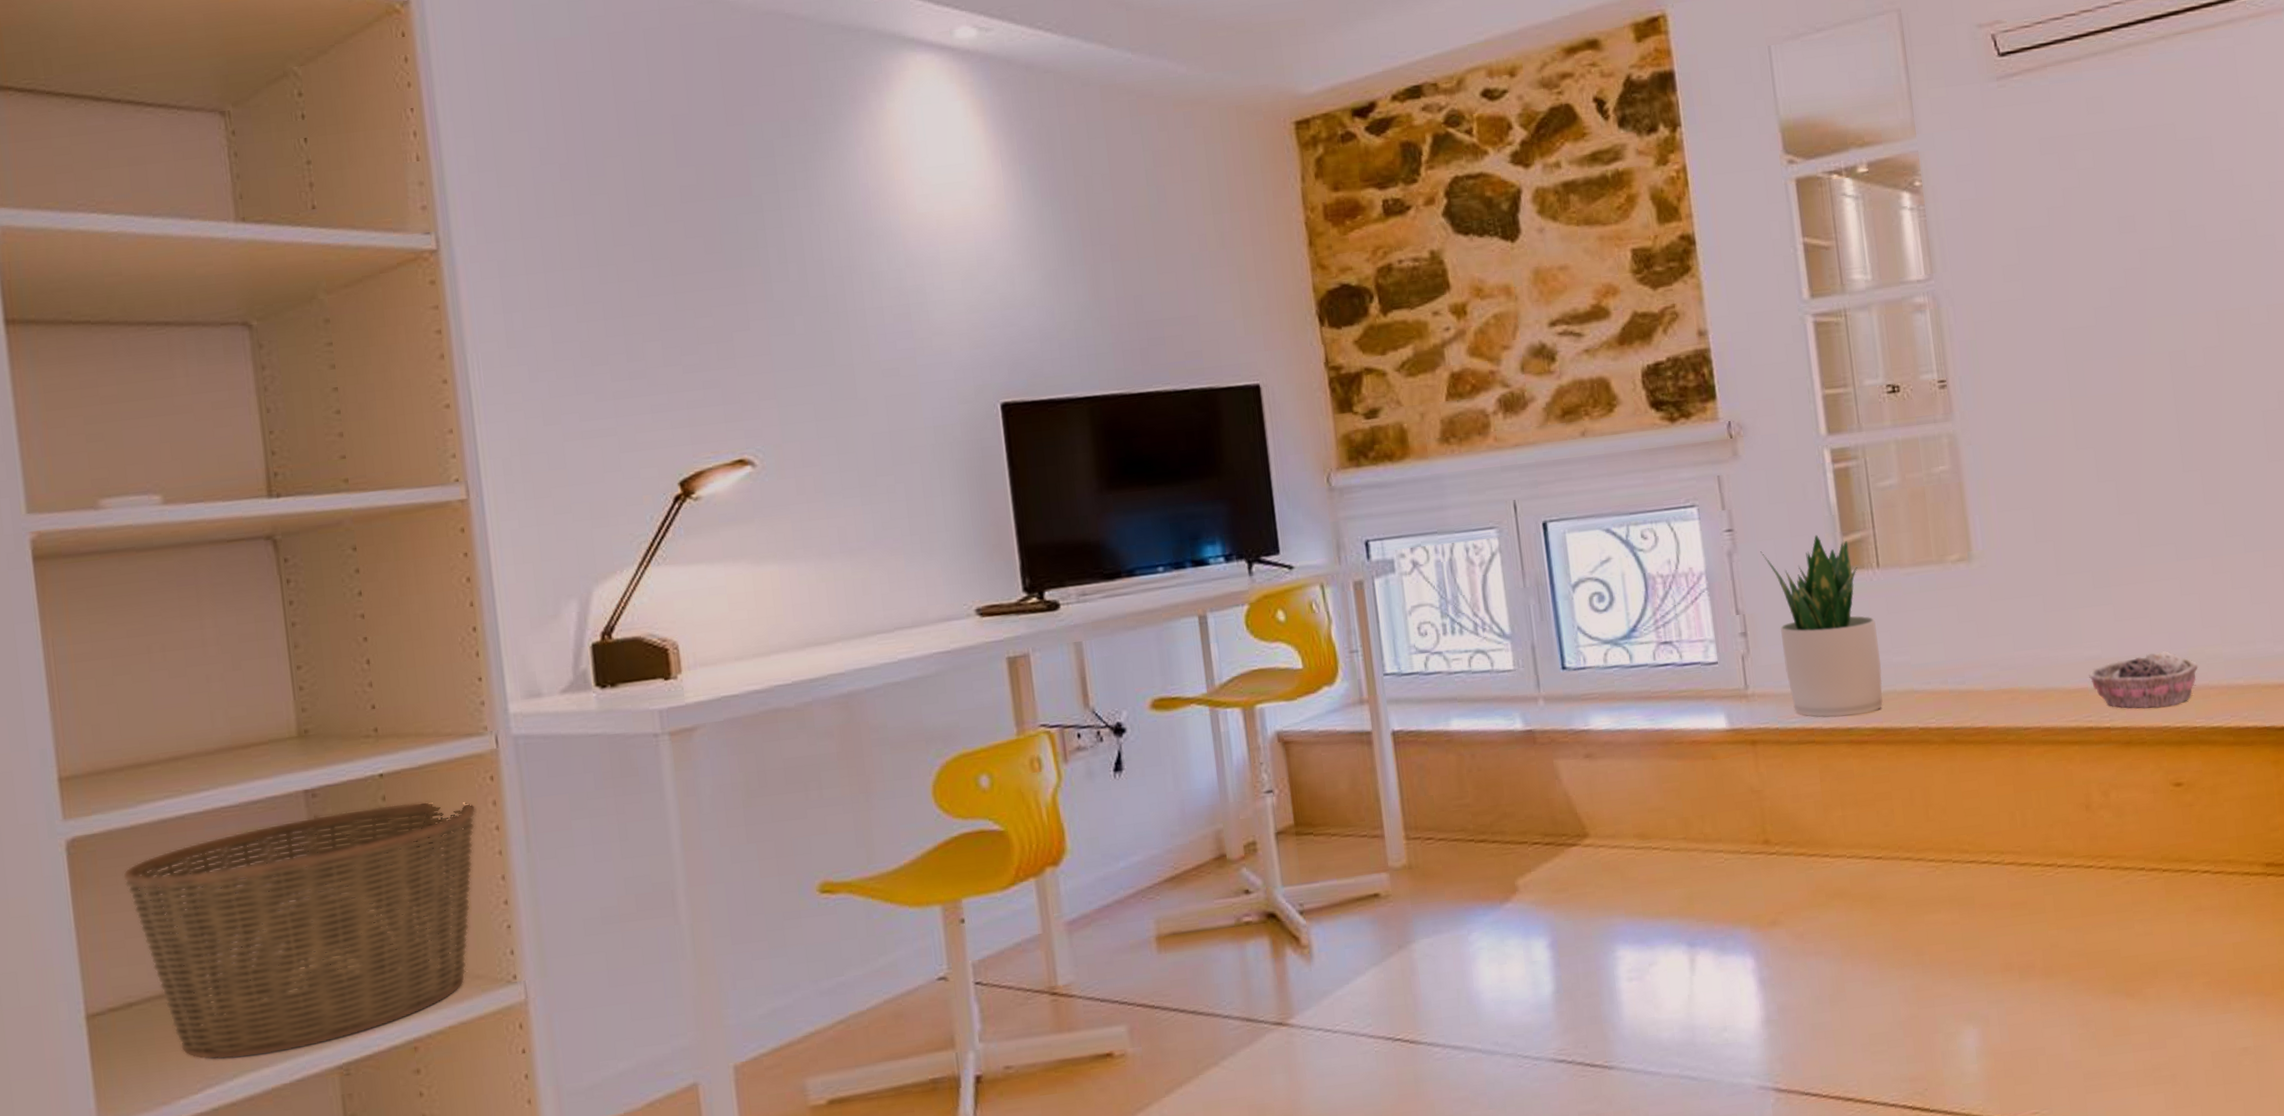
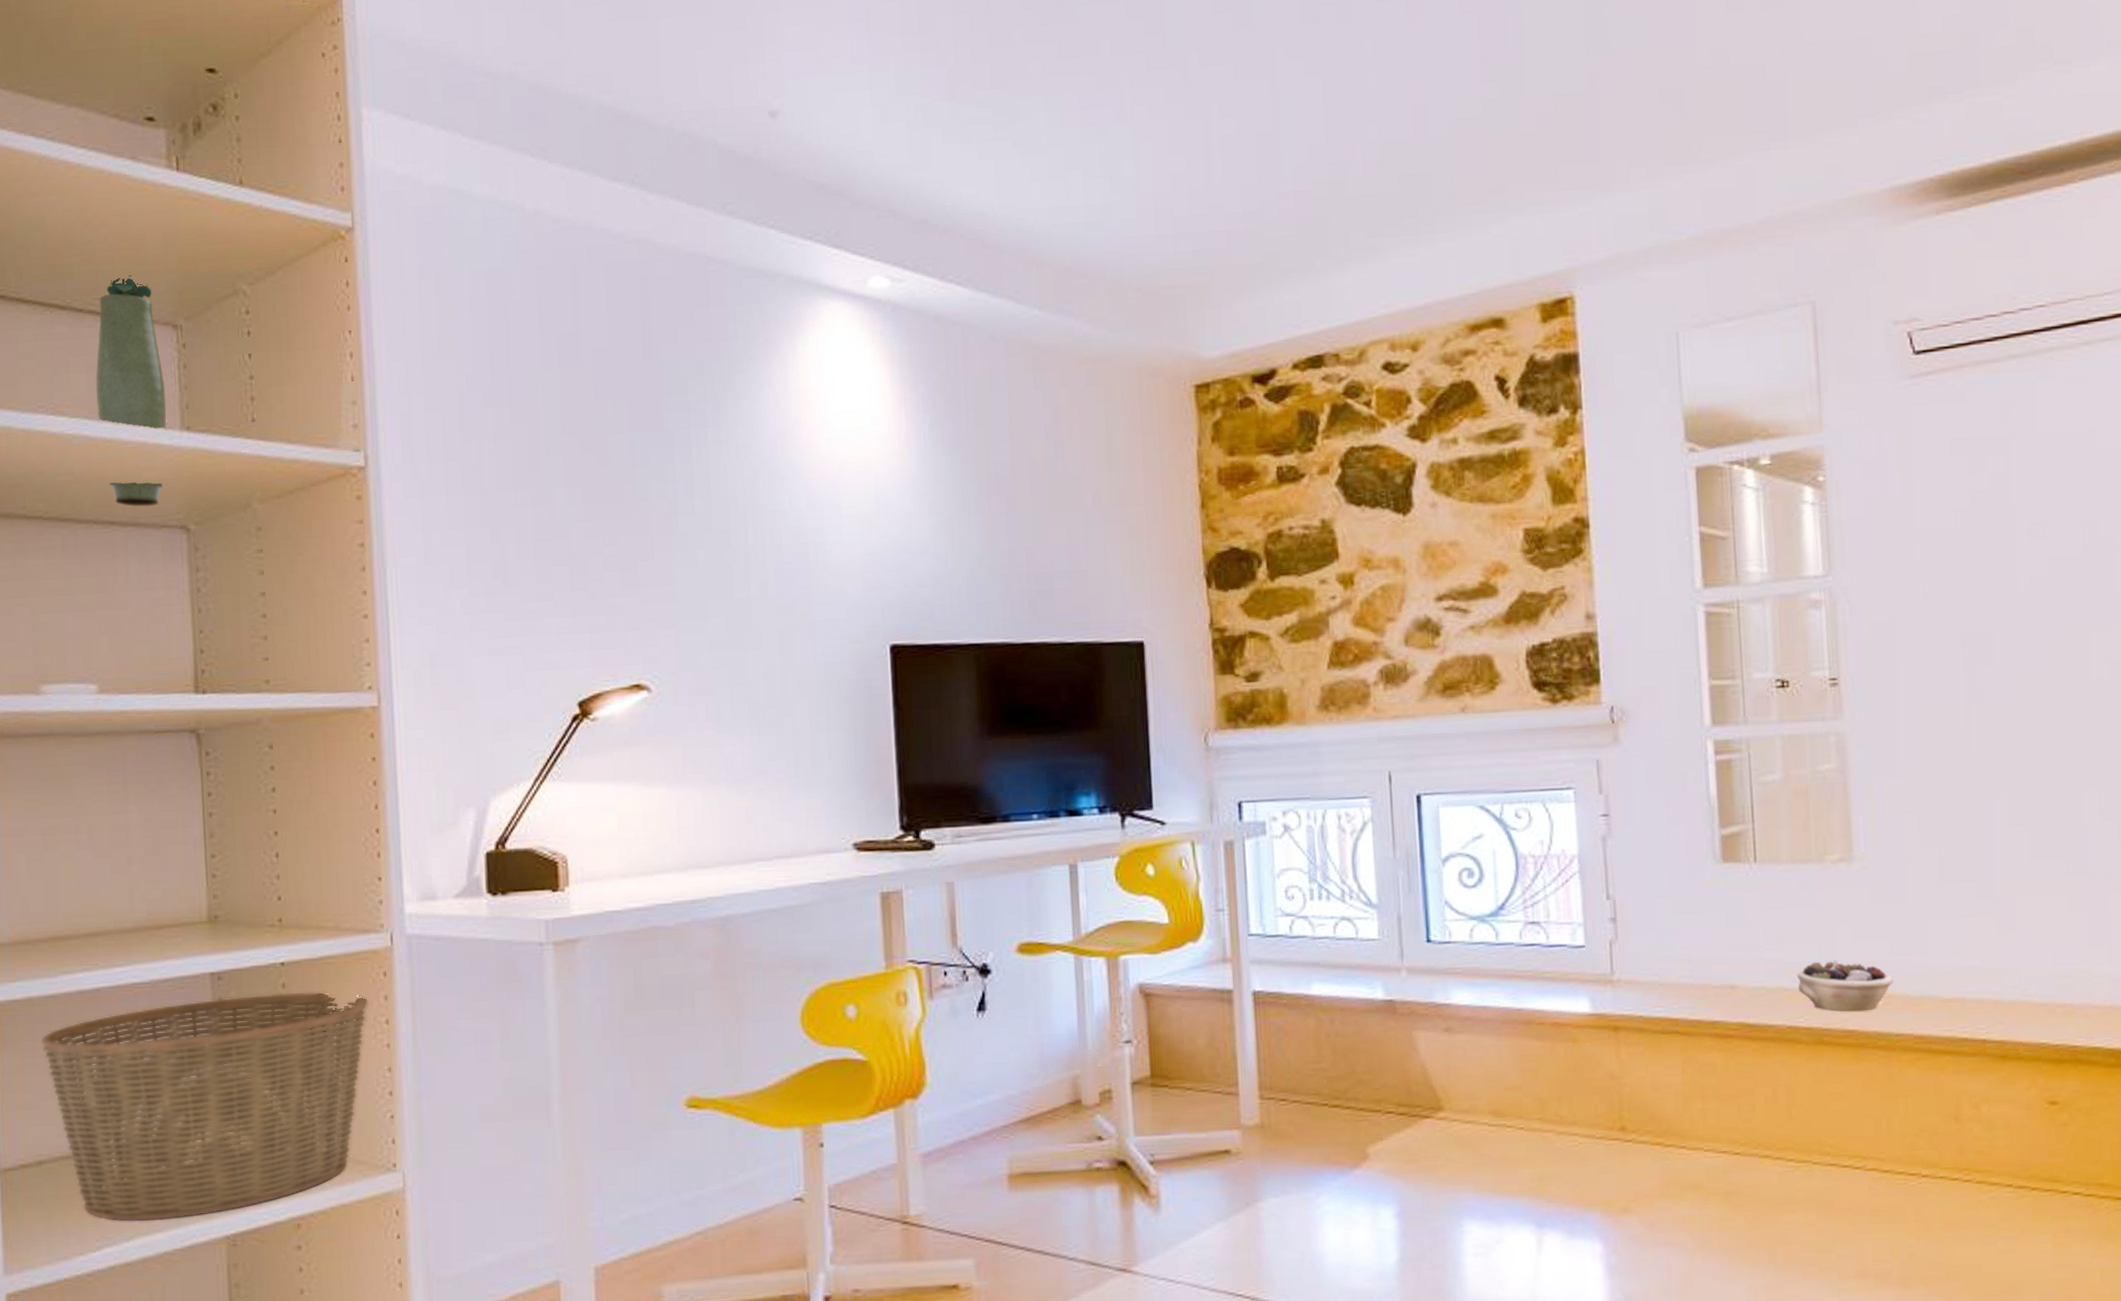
vase: none [137,60,221,305] -> present [96,274,167,507]
planter: present [1760,535,1883,718] -> none [1635,825,1752,1010]
succulent planter: none [1925,658,2019,710] -> present [1797,959,1894,1012]
decorative basket: present [2089,650,2198,710] -> none [1967,965,2082,1024]

